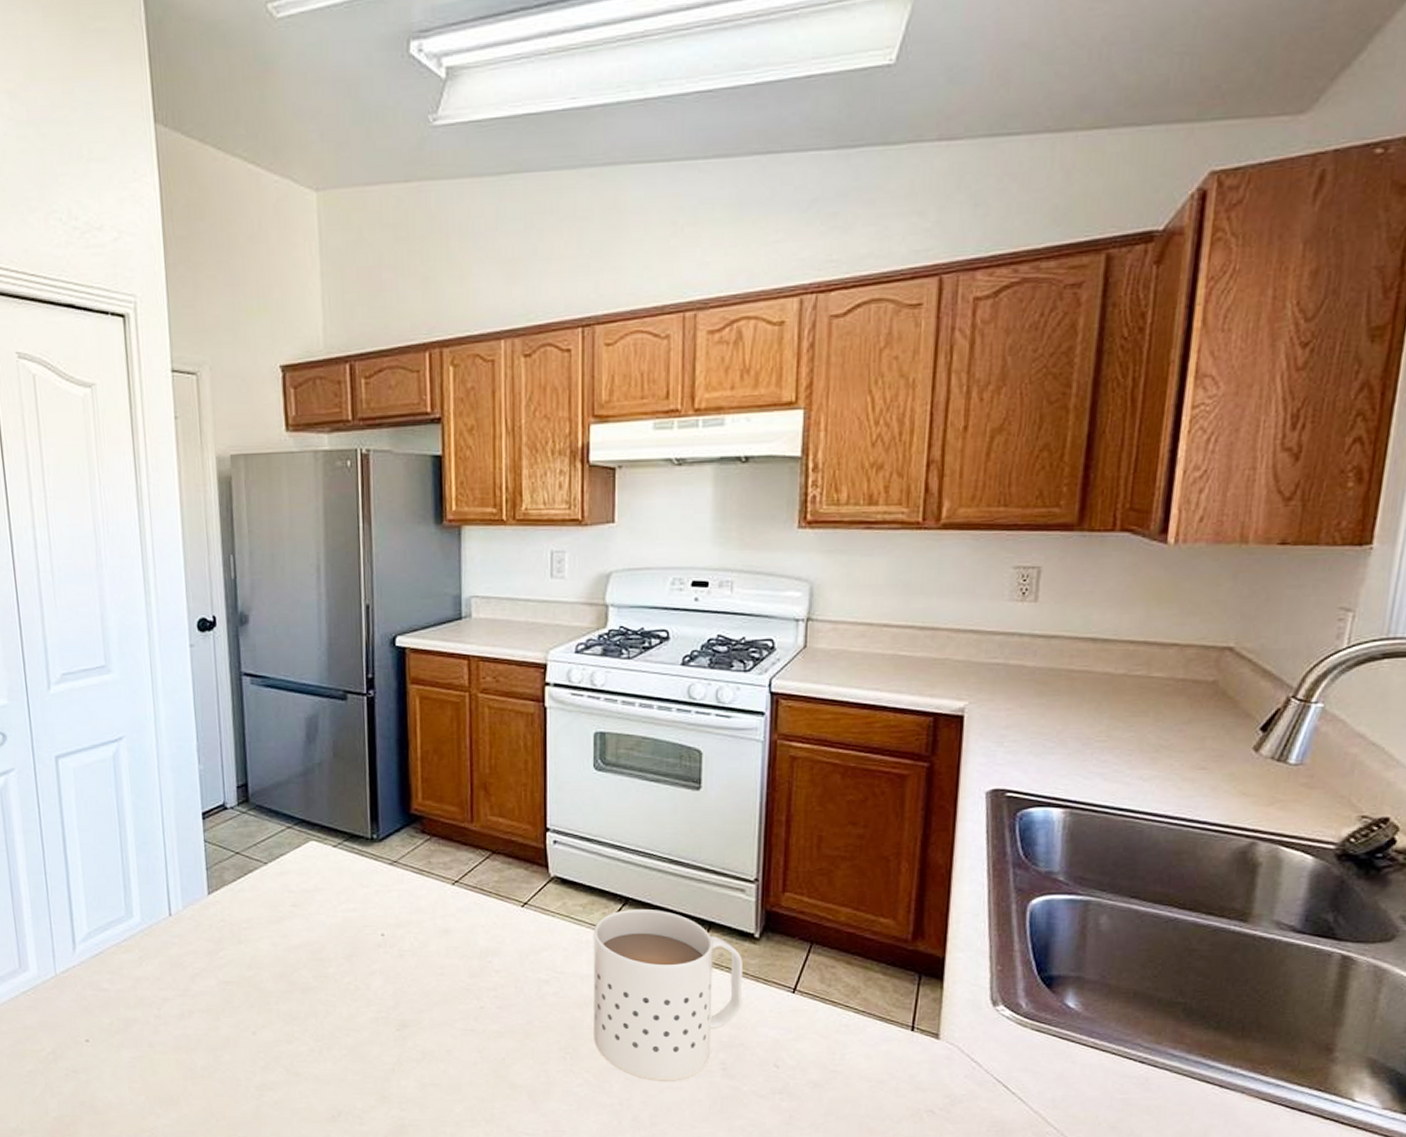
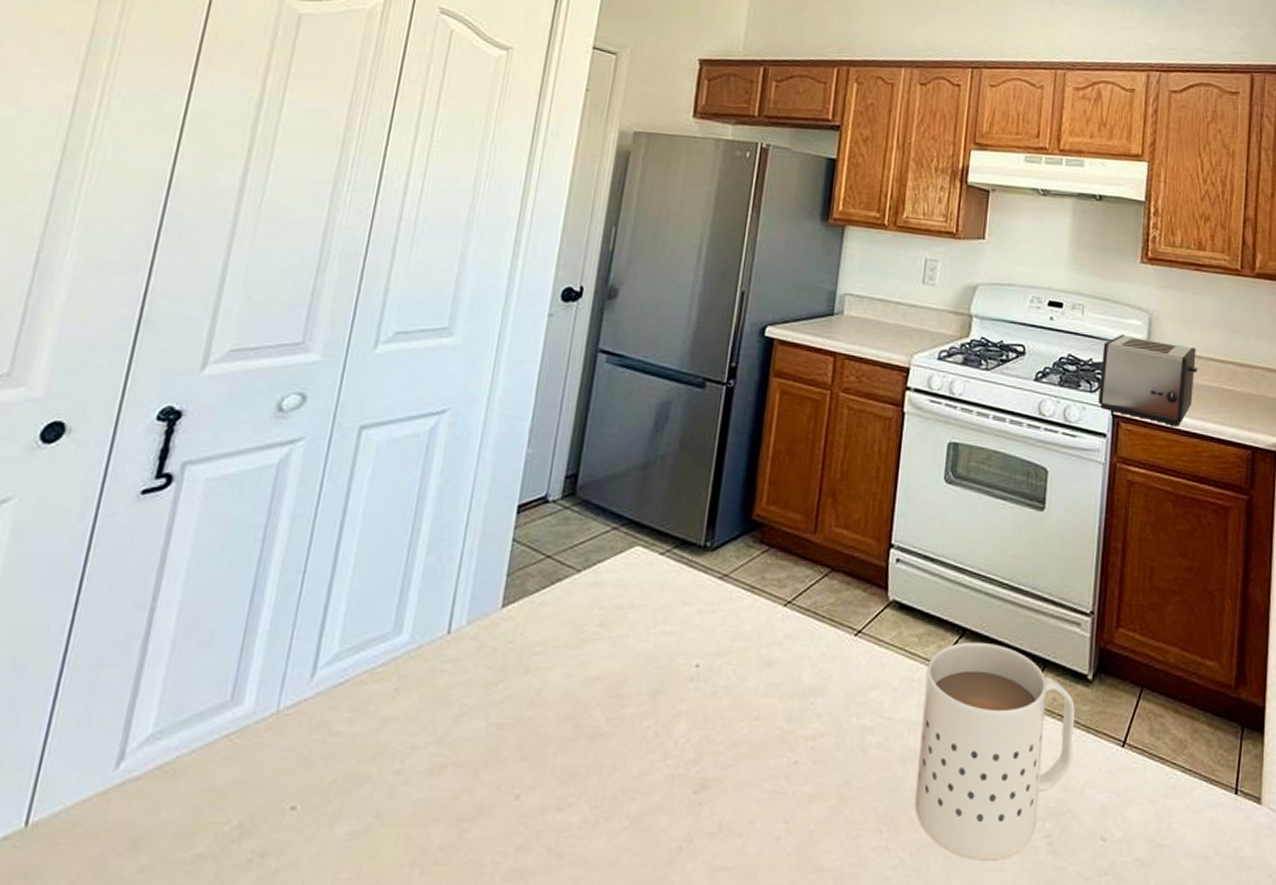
toaster: none [754,608,870,698] -> present [1098,334,1198,426]

